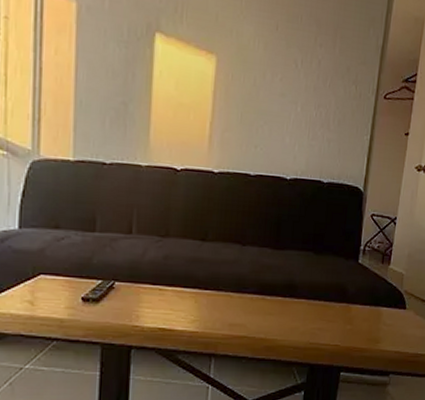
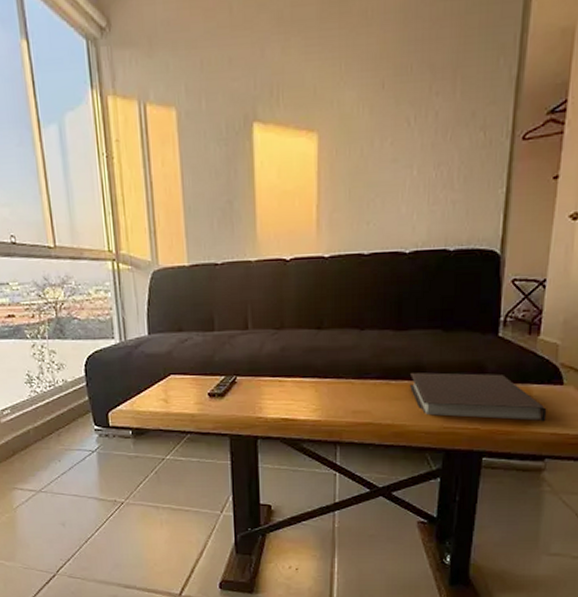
notebook: none [282,290,393,341] -> present [409,372,547,422]

